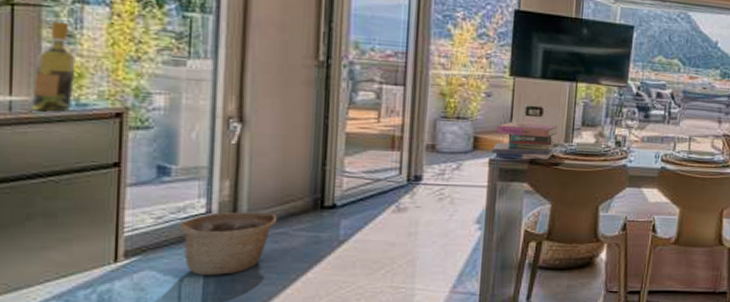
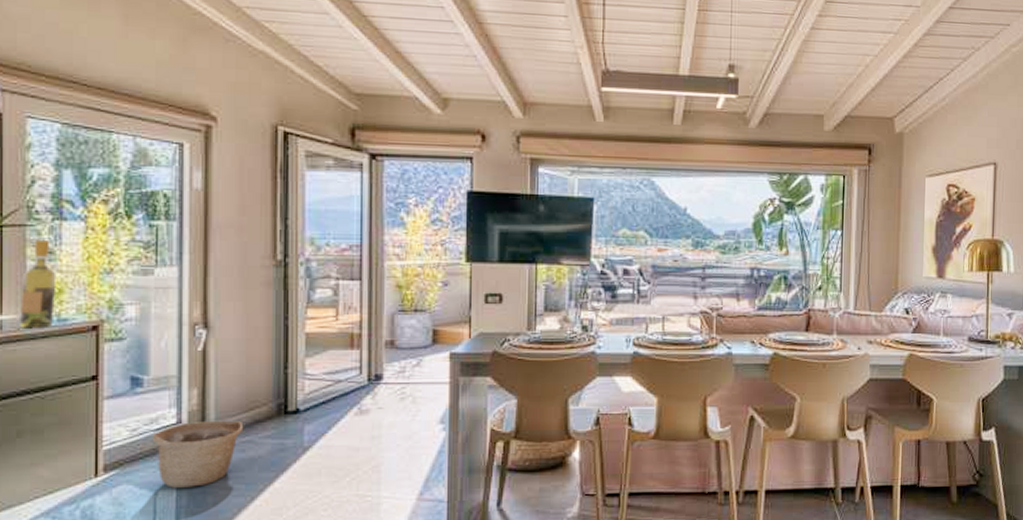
books: present [491,122,558,161] -> none [451,312,520,352]

